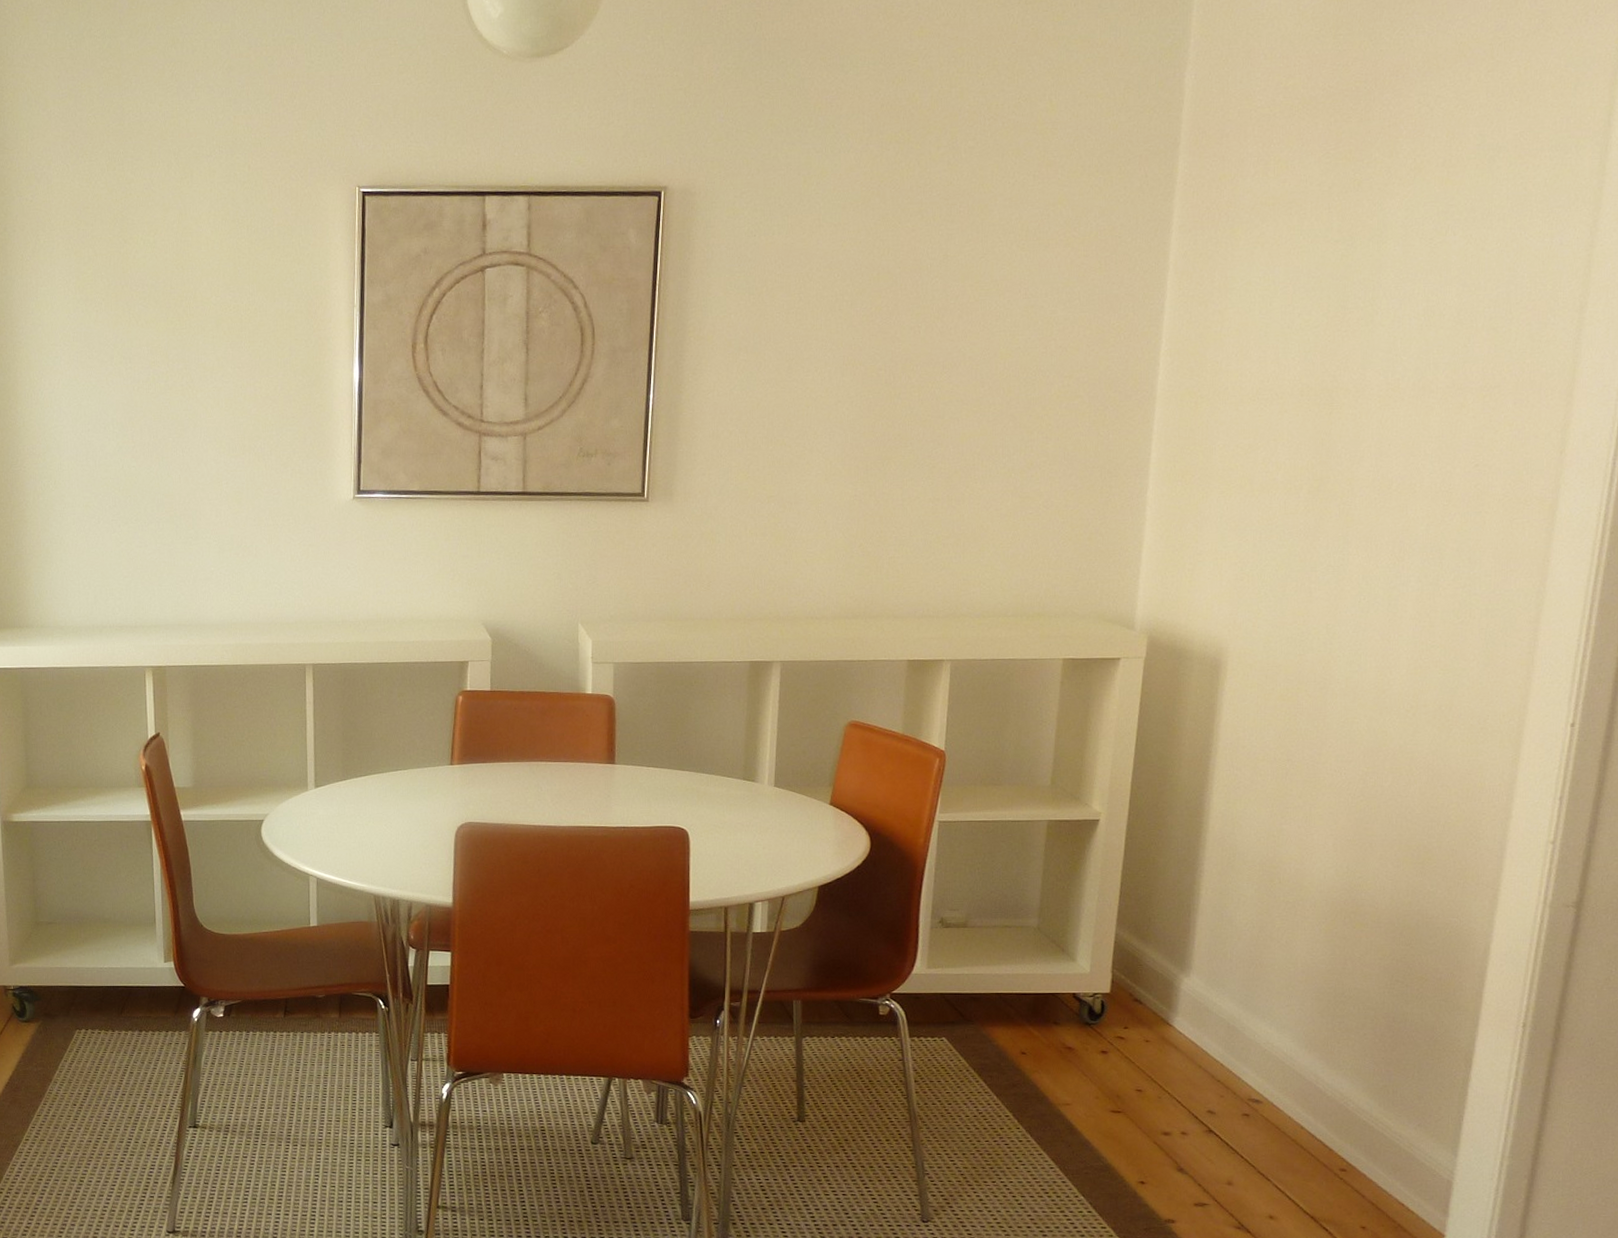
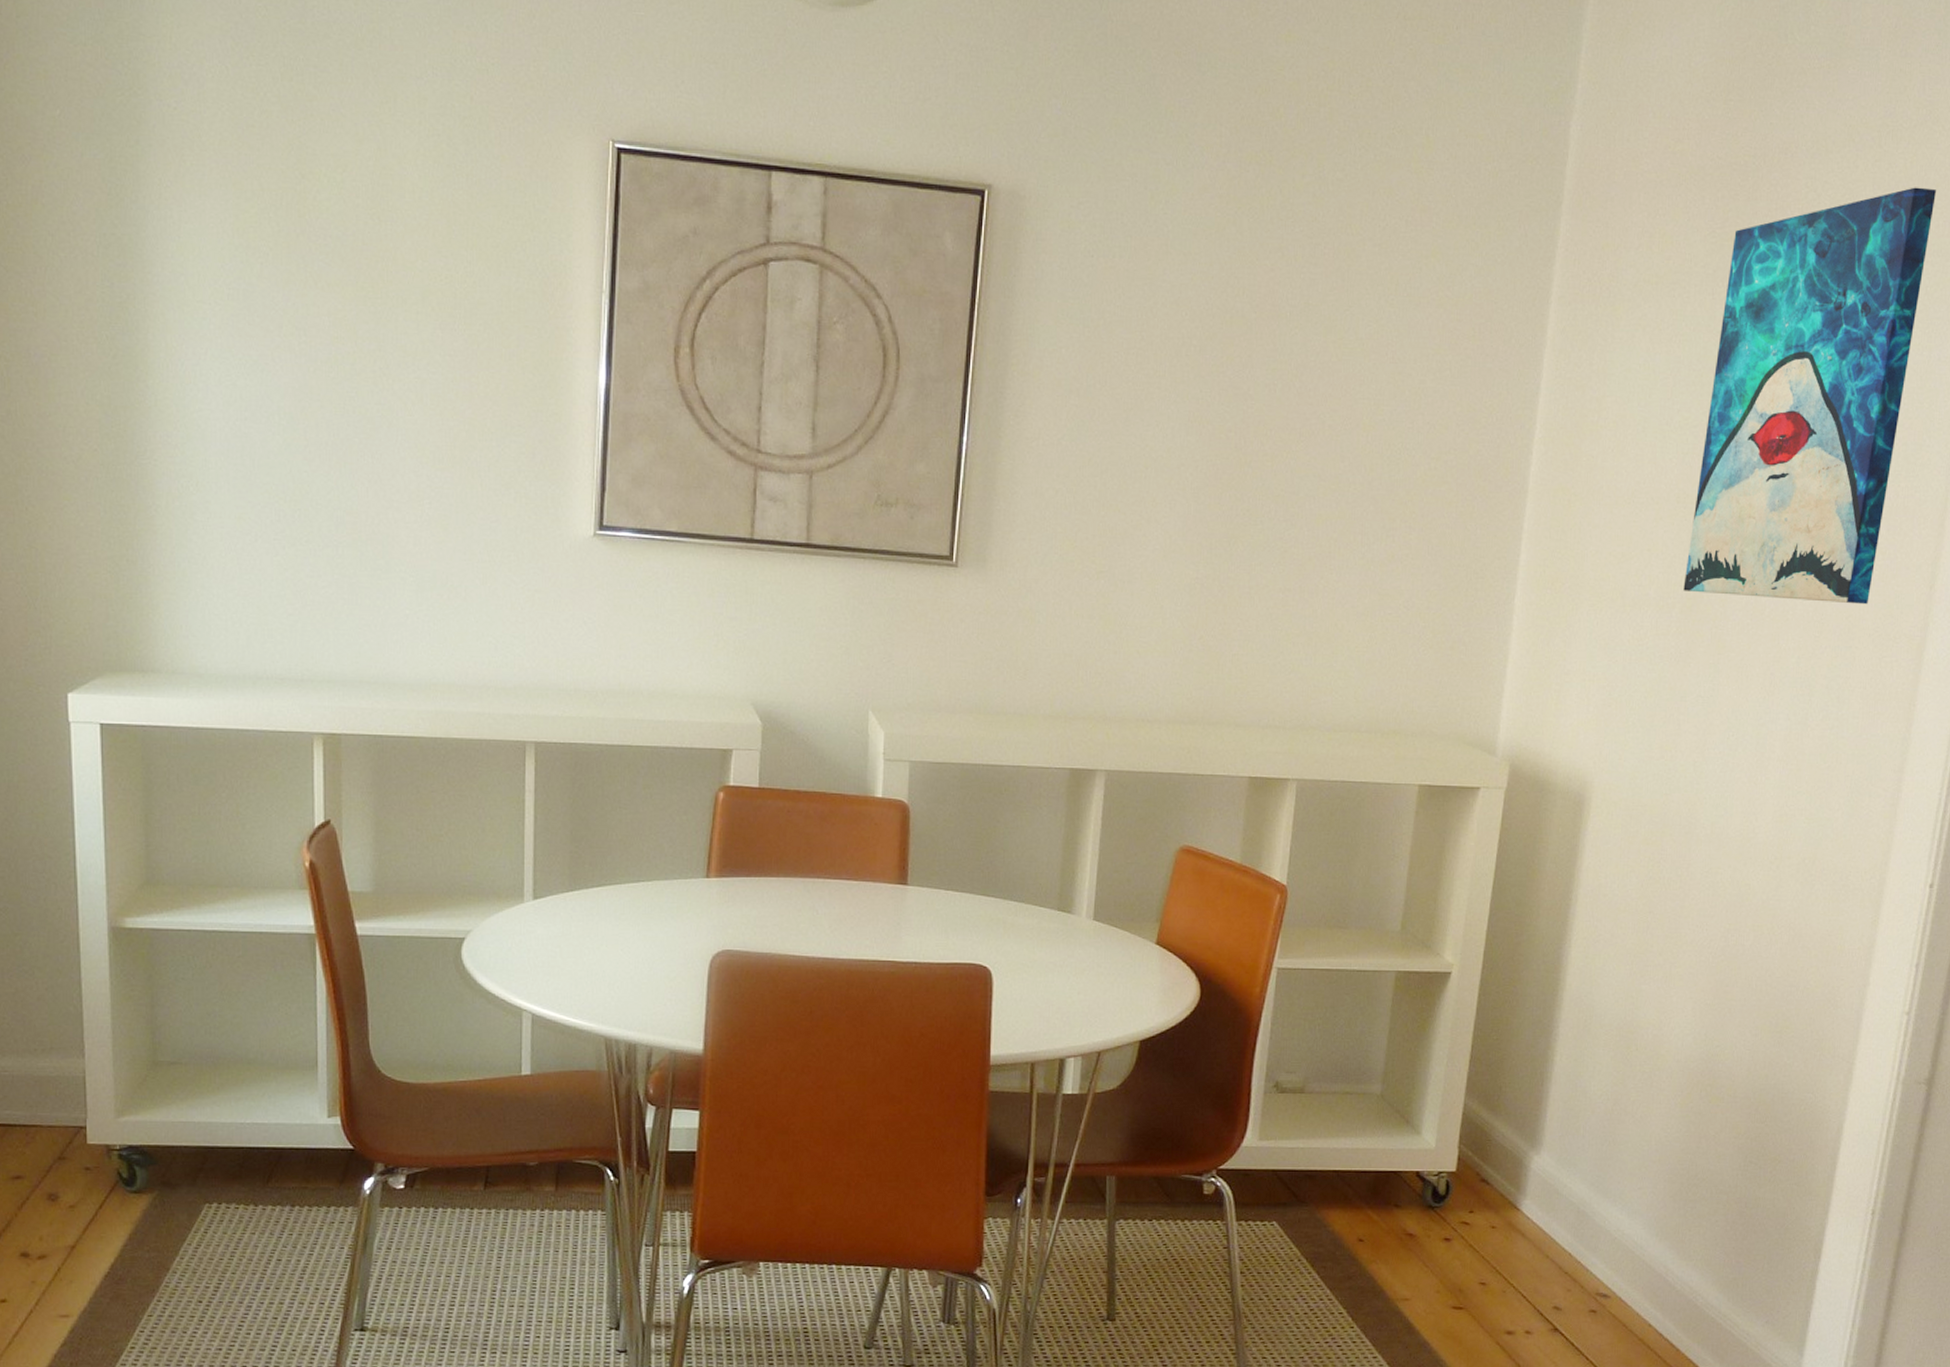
wall art: none [1310,89,1552,474] -> present [1683,187,1936,605]

